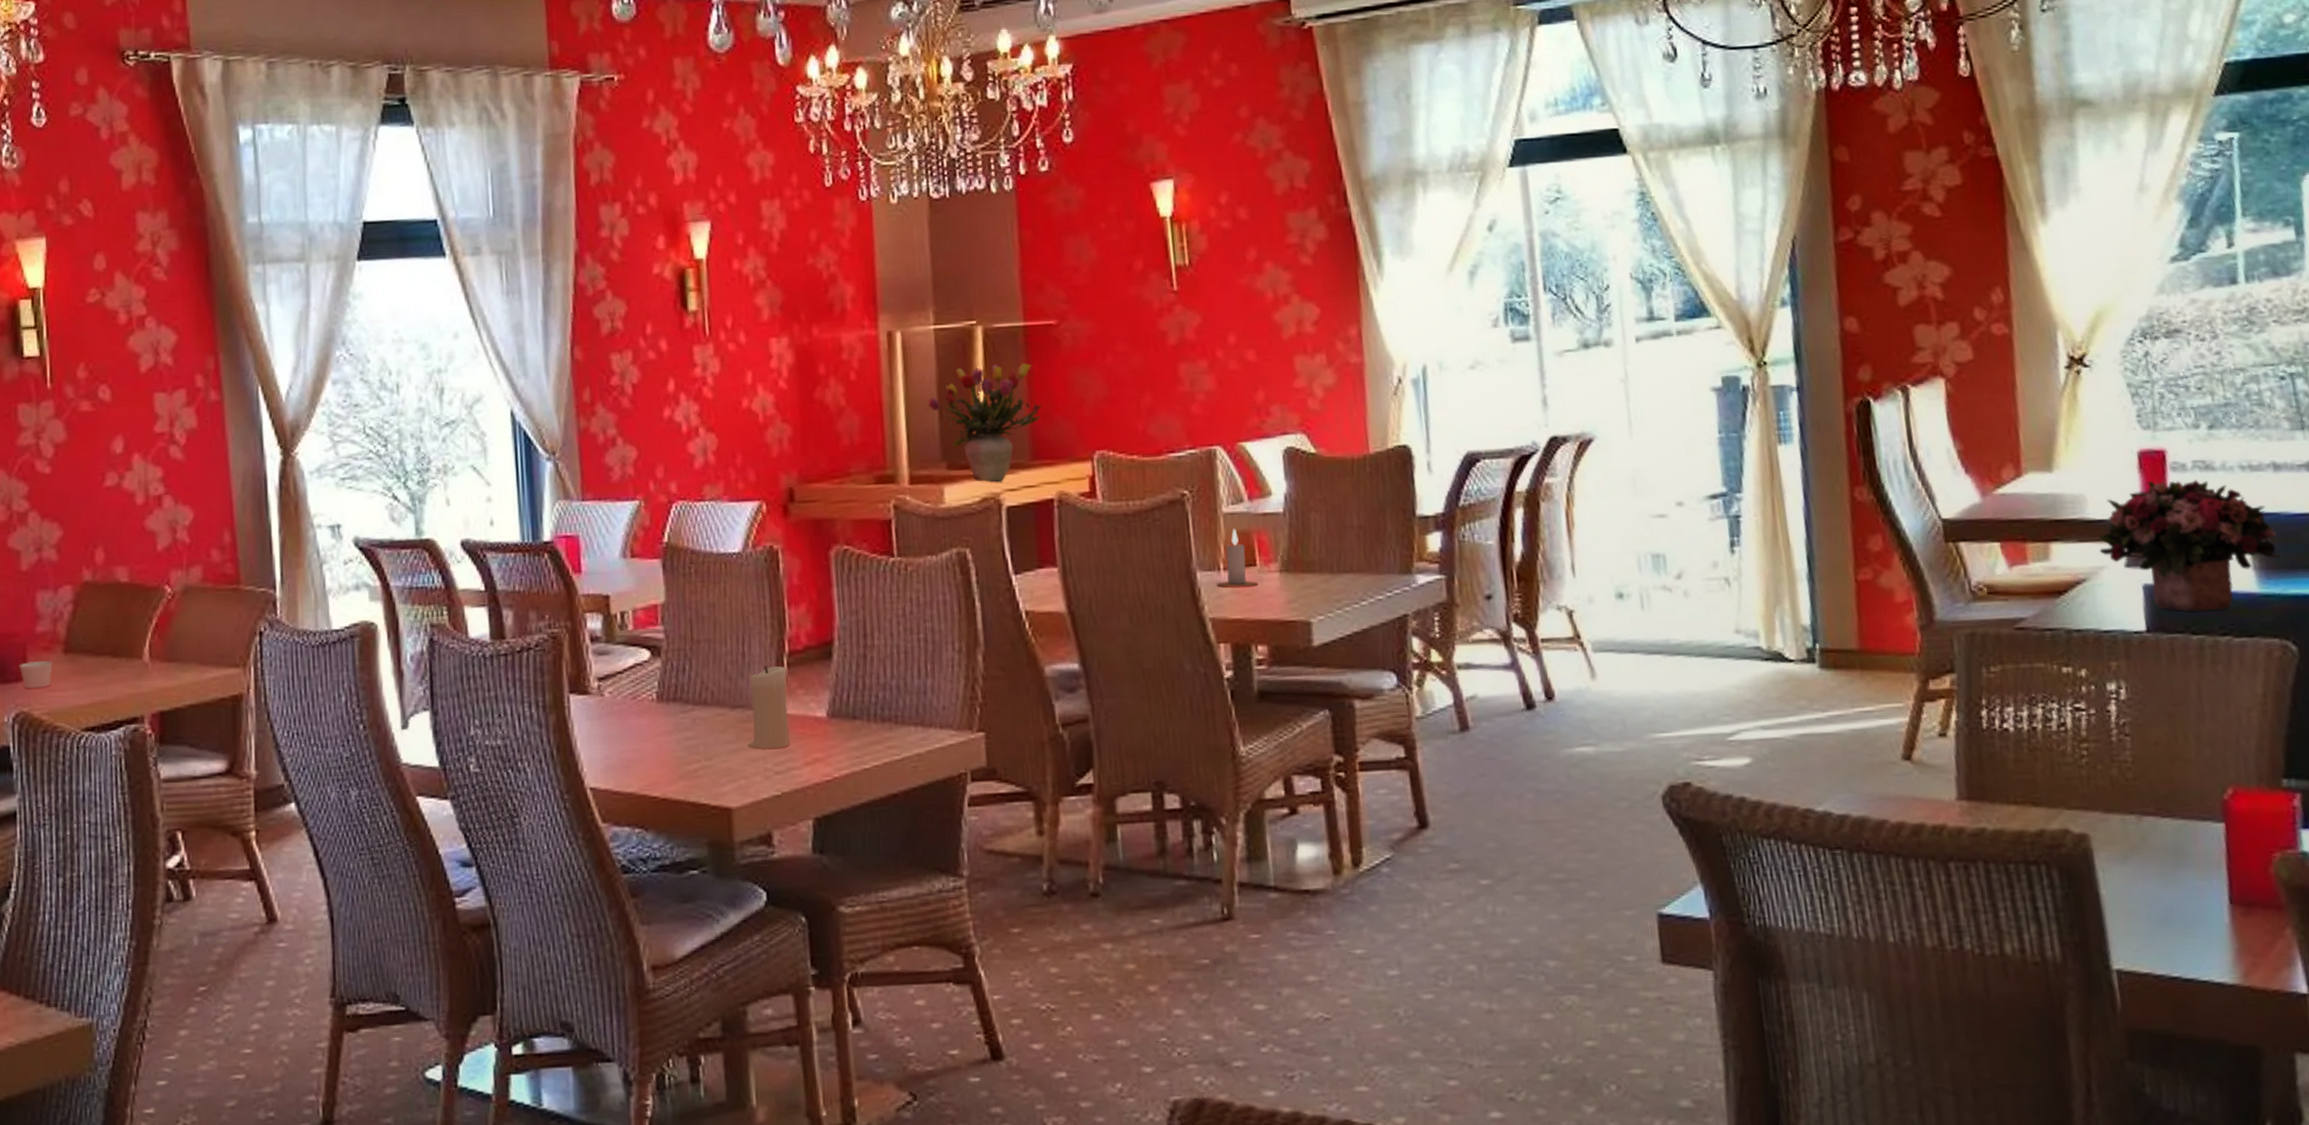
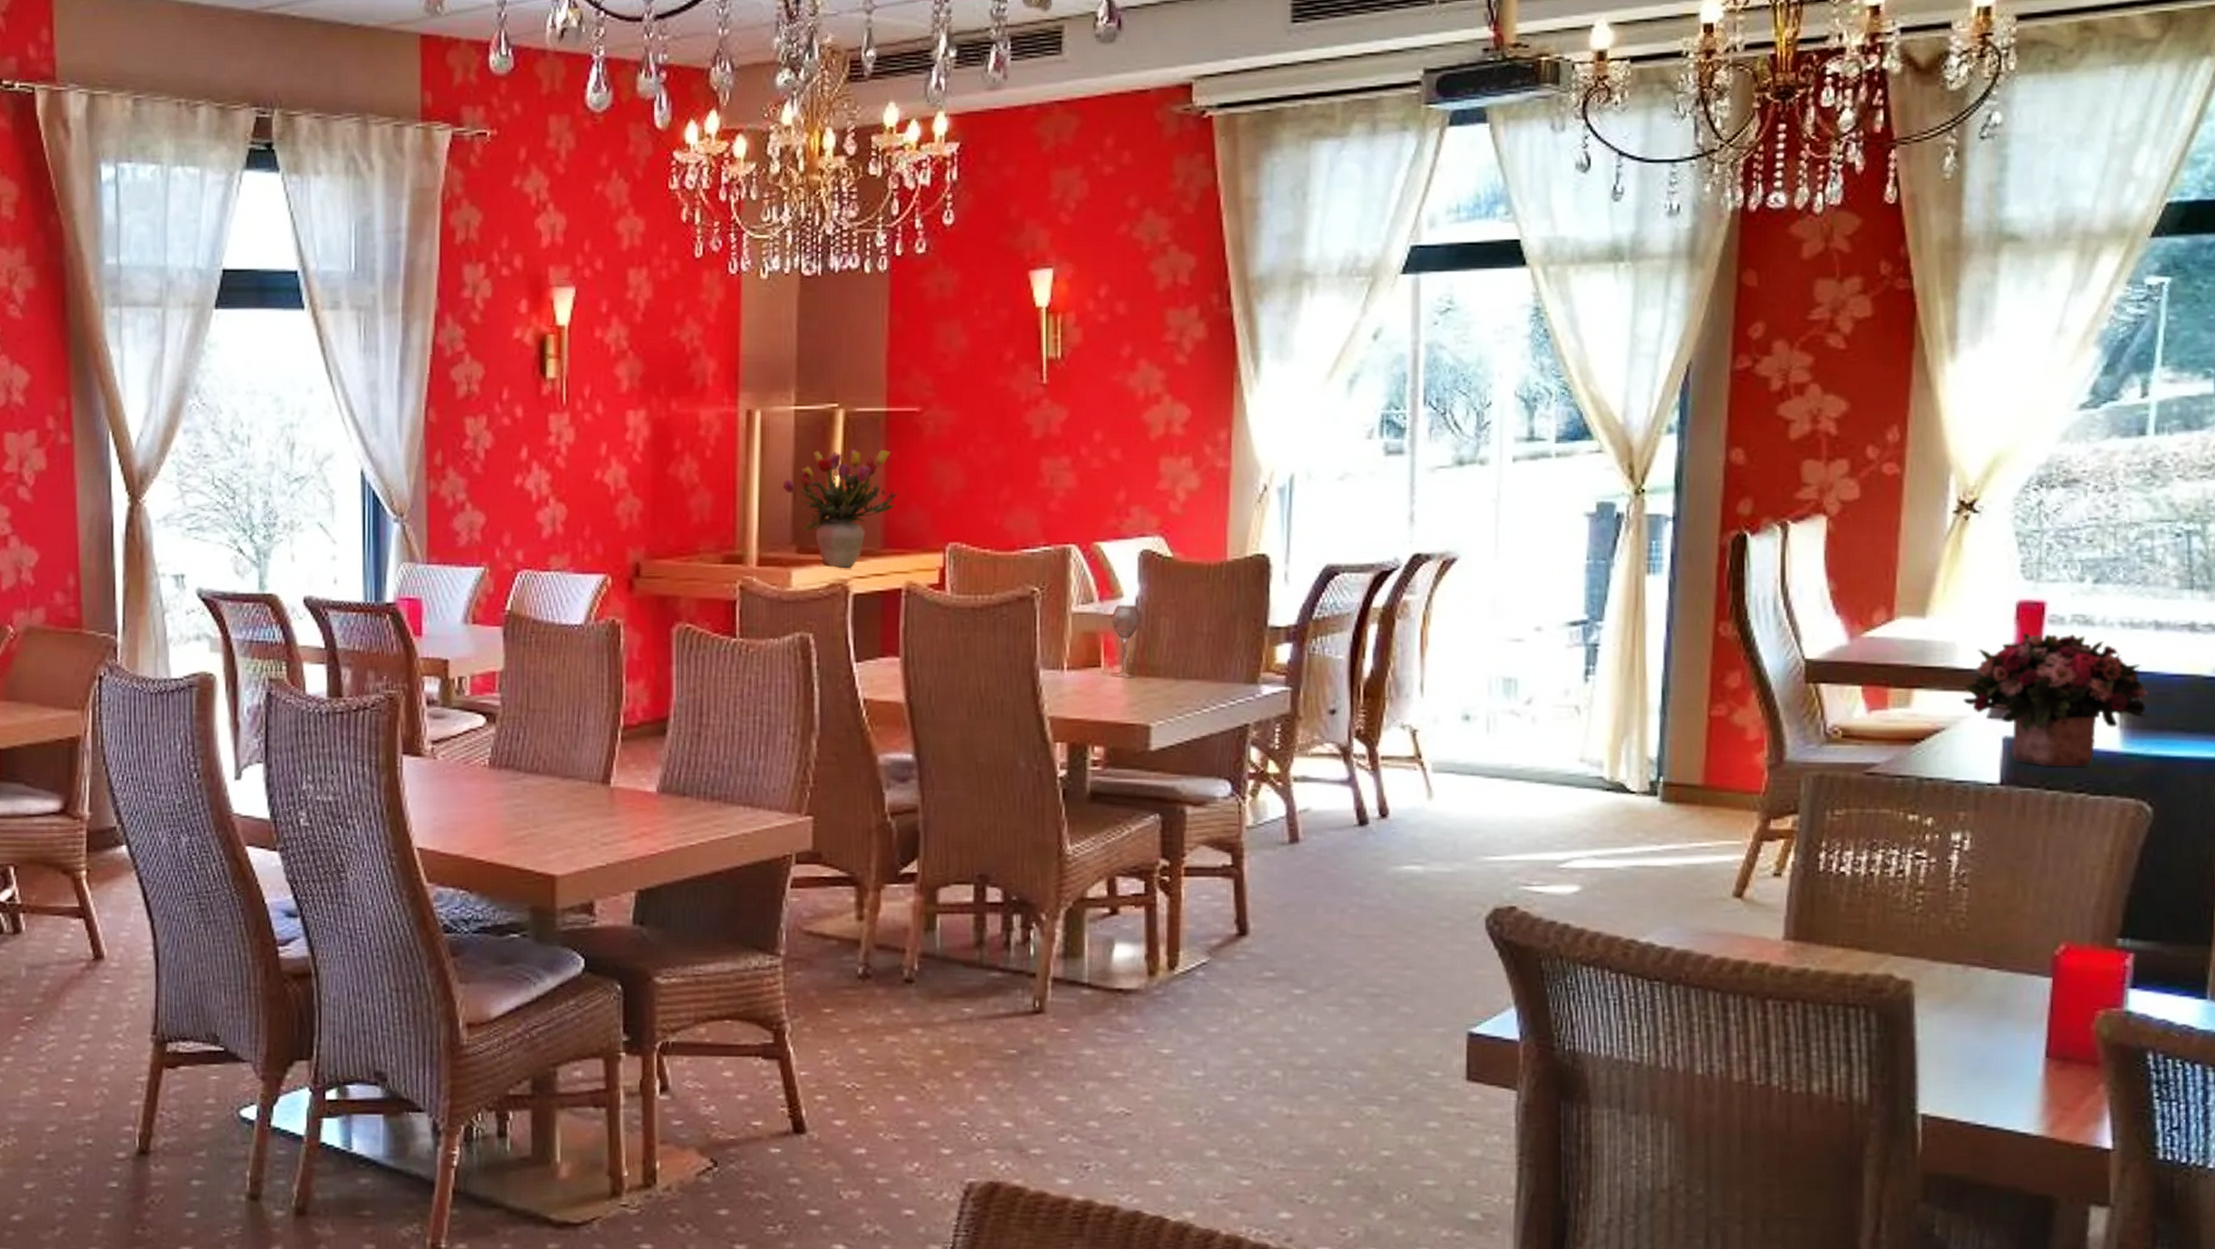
candle: present [747,665,790,750] -> none [576,737,619,821]
candle: present [1216,528,1259,588] -> none [1058,628,1101,688]
wineglass: none [1263,502,1292,576] -> present [1110,605,1141,679]

